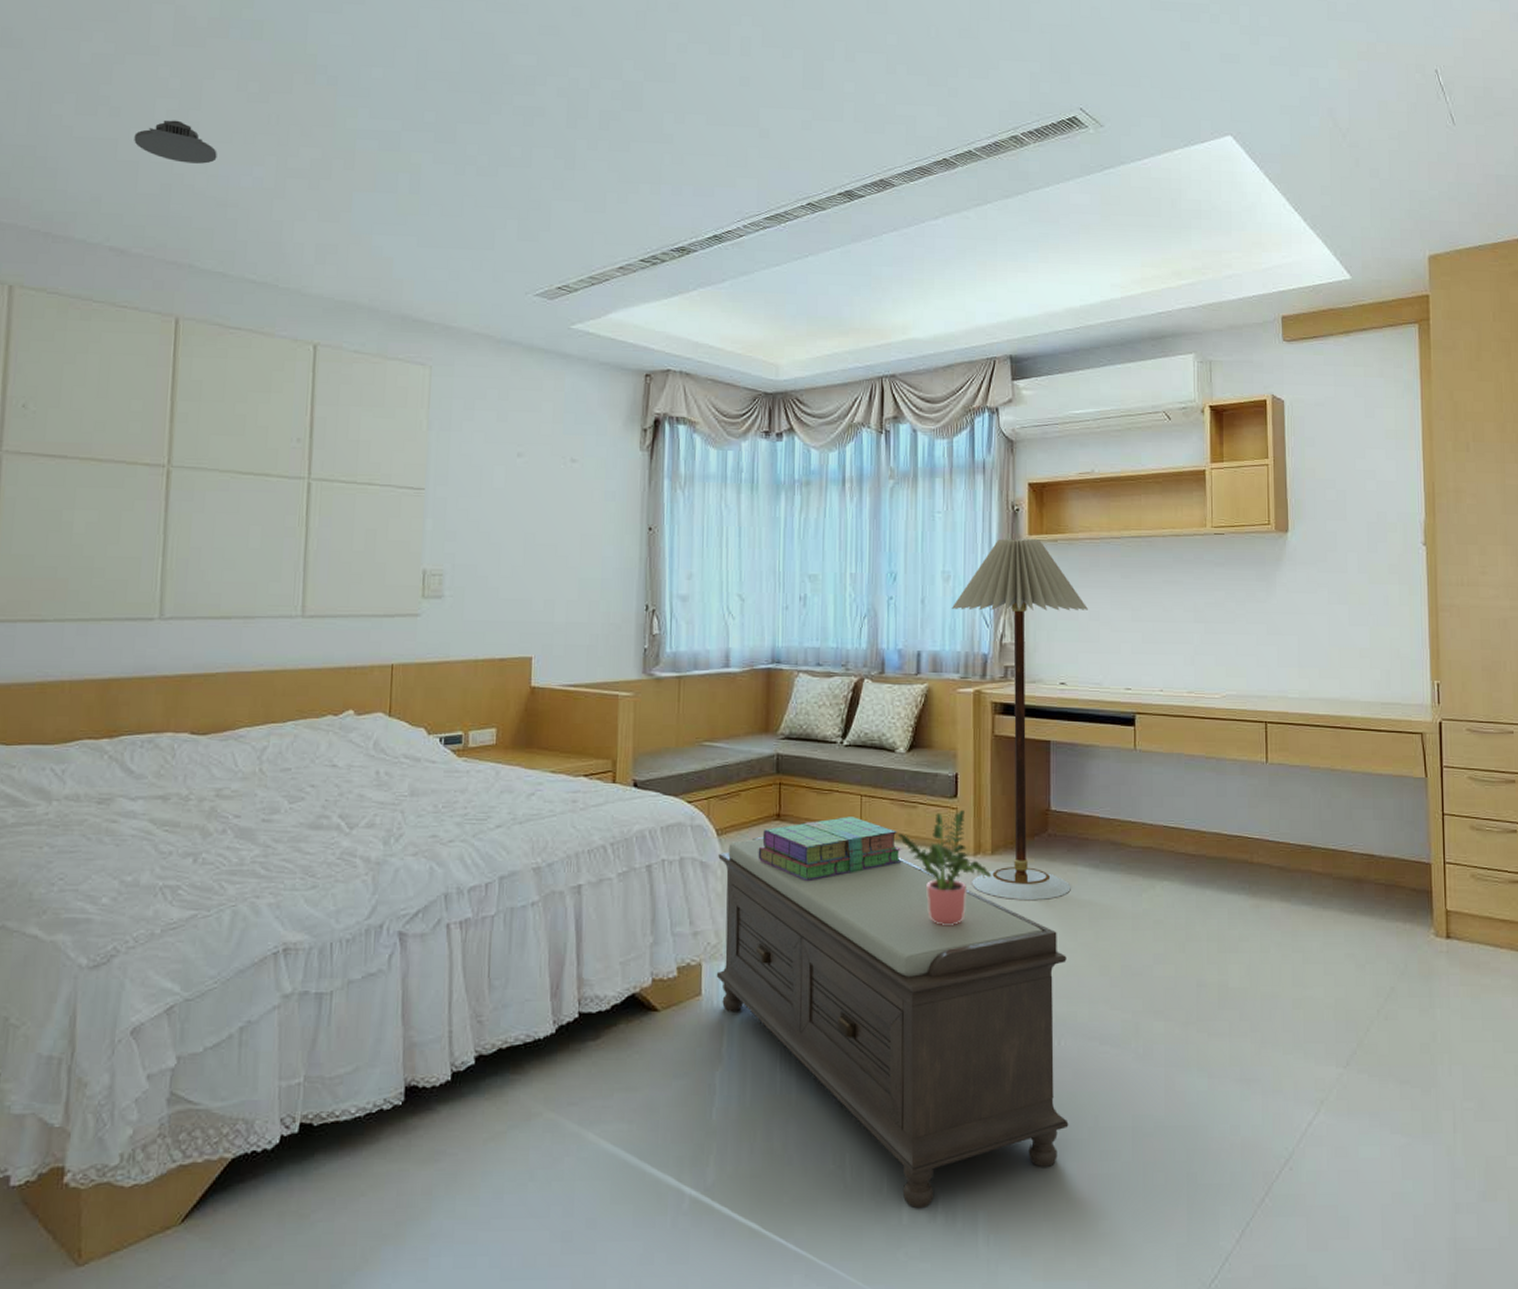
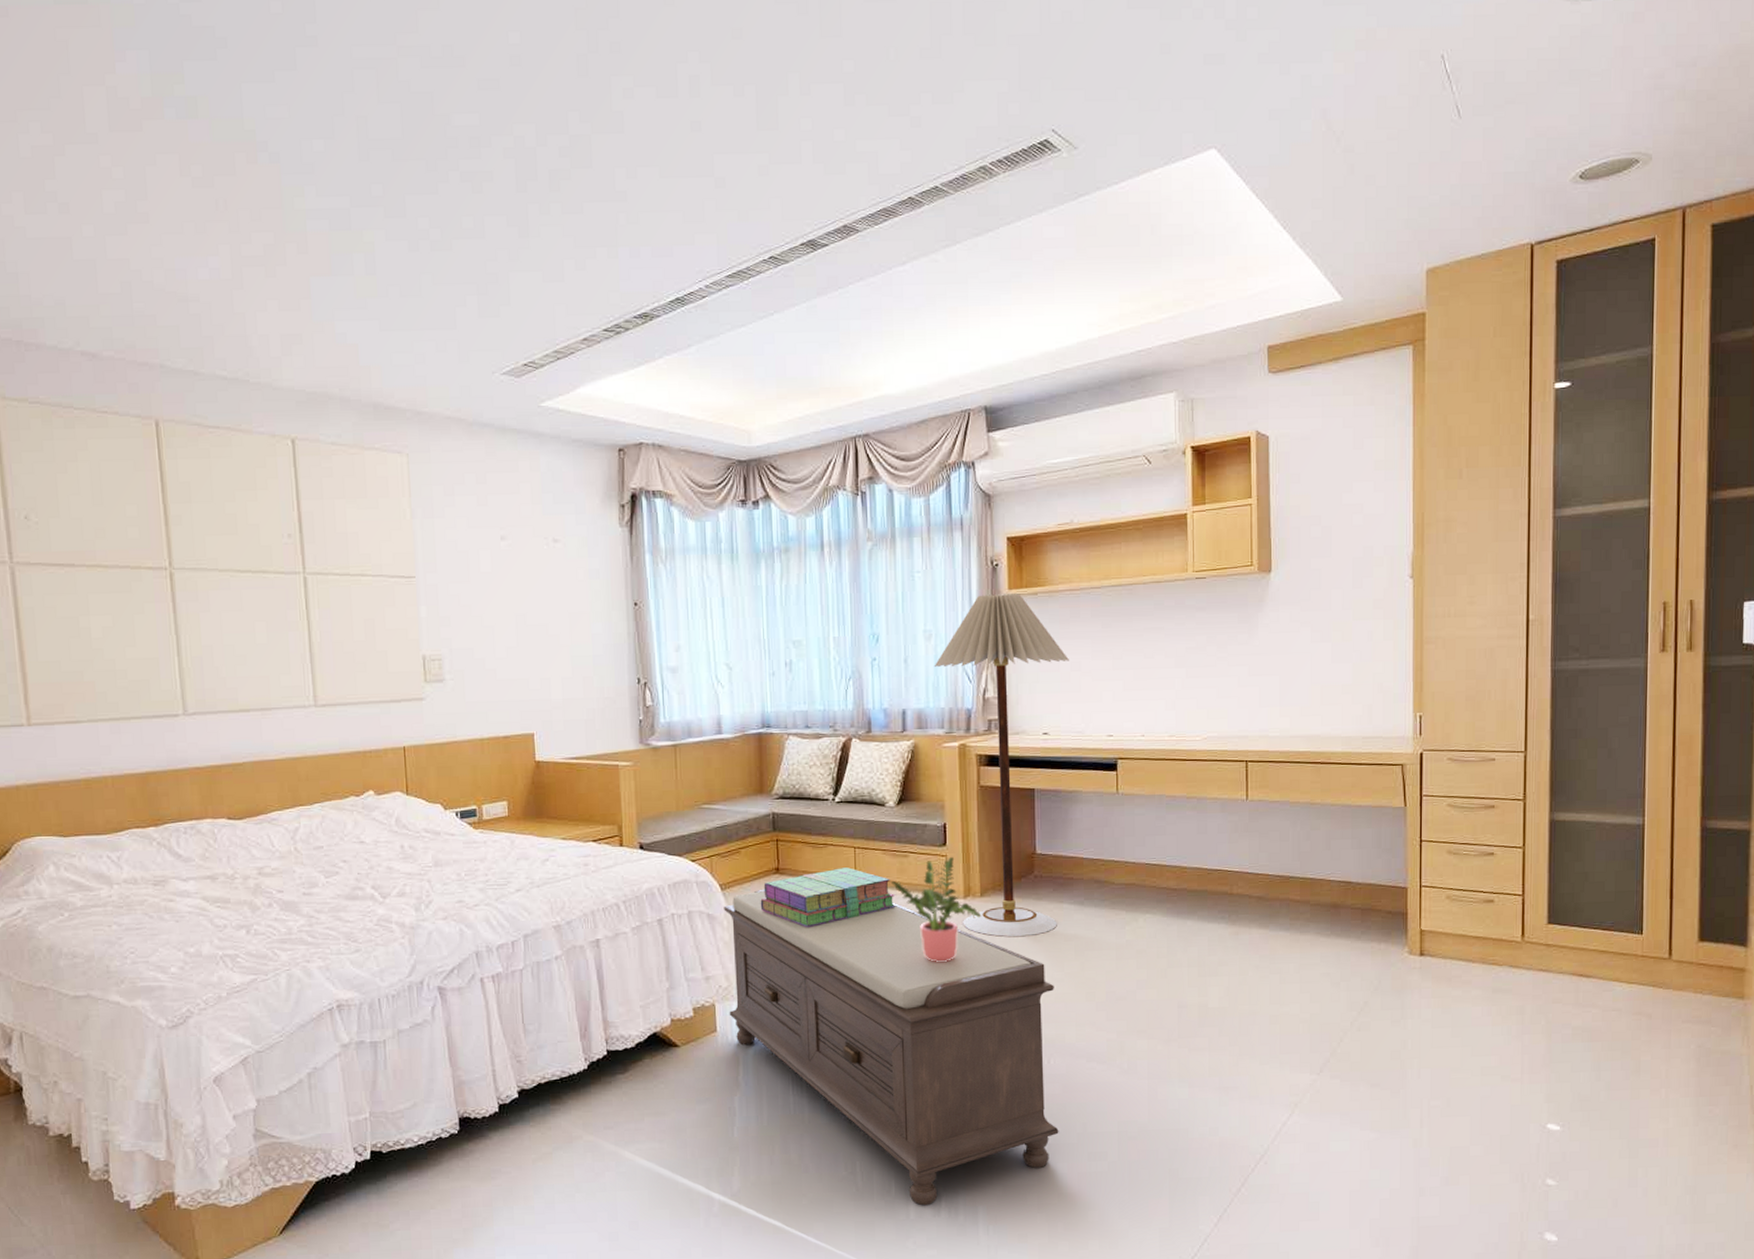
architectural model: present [134,120,217,164] -> none [87,213,171,258]

